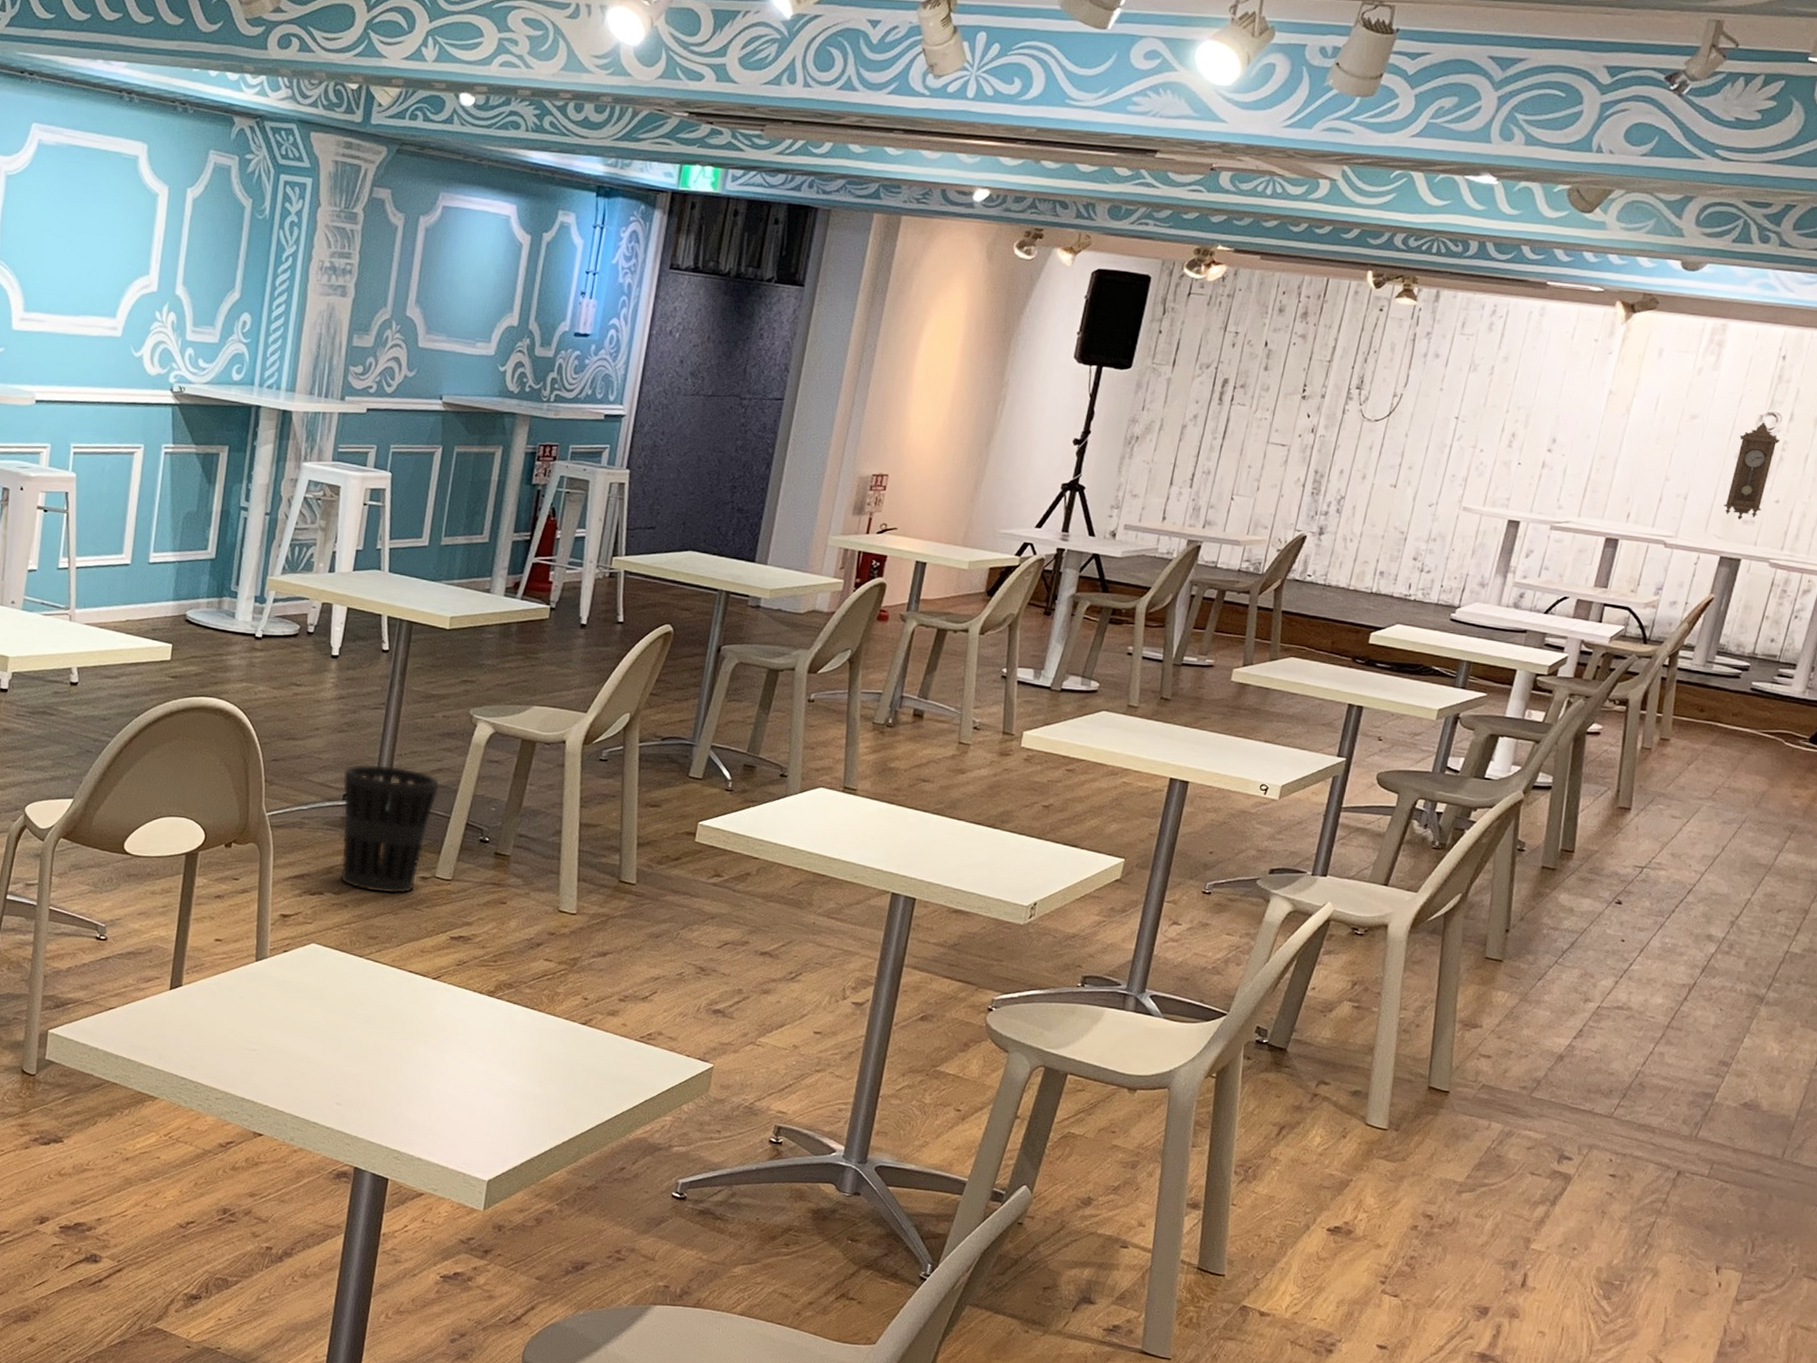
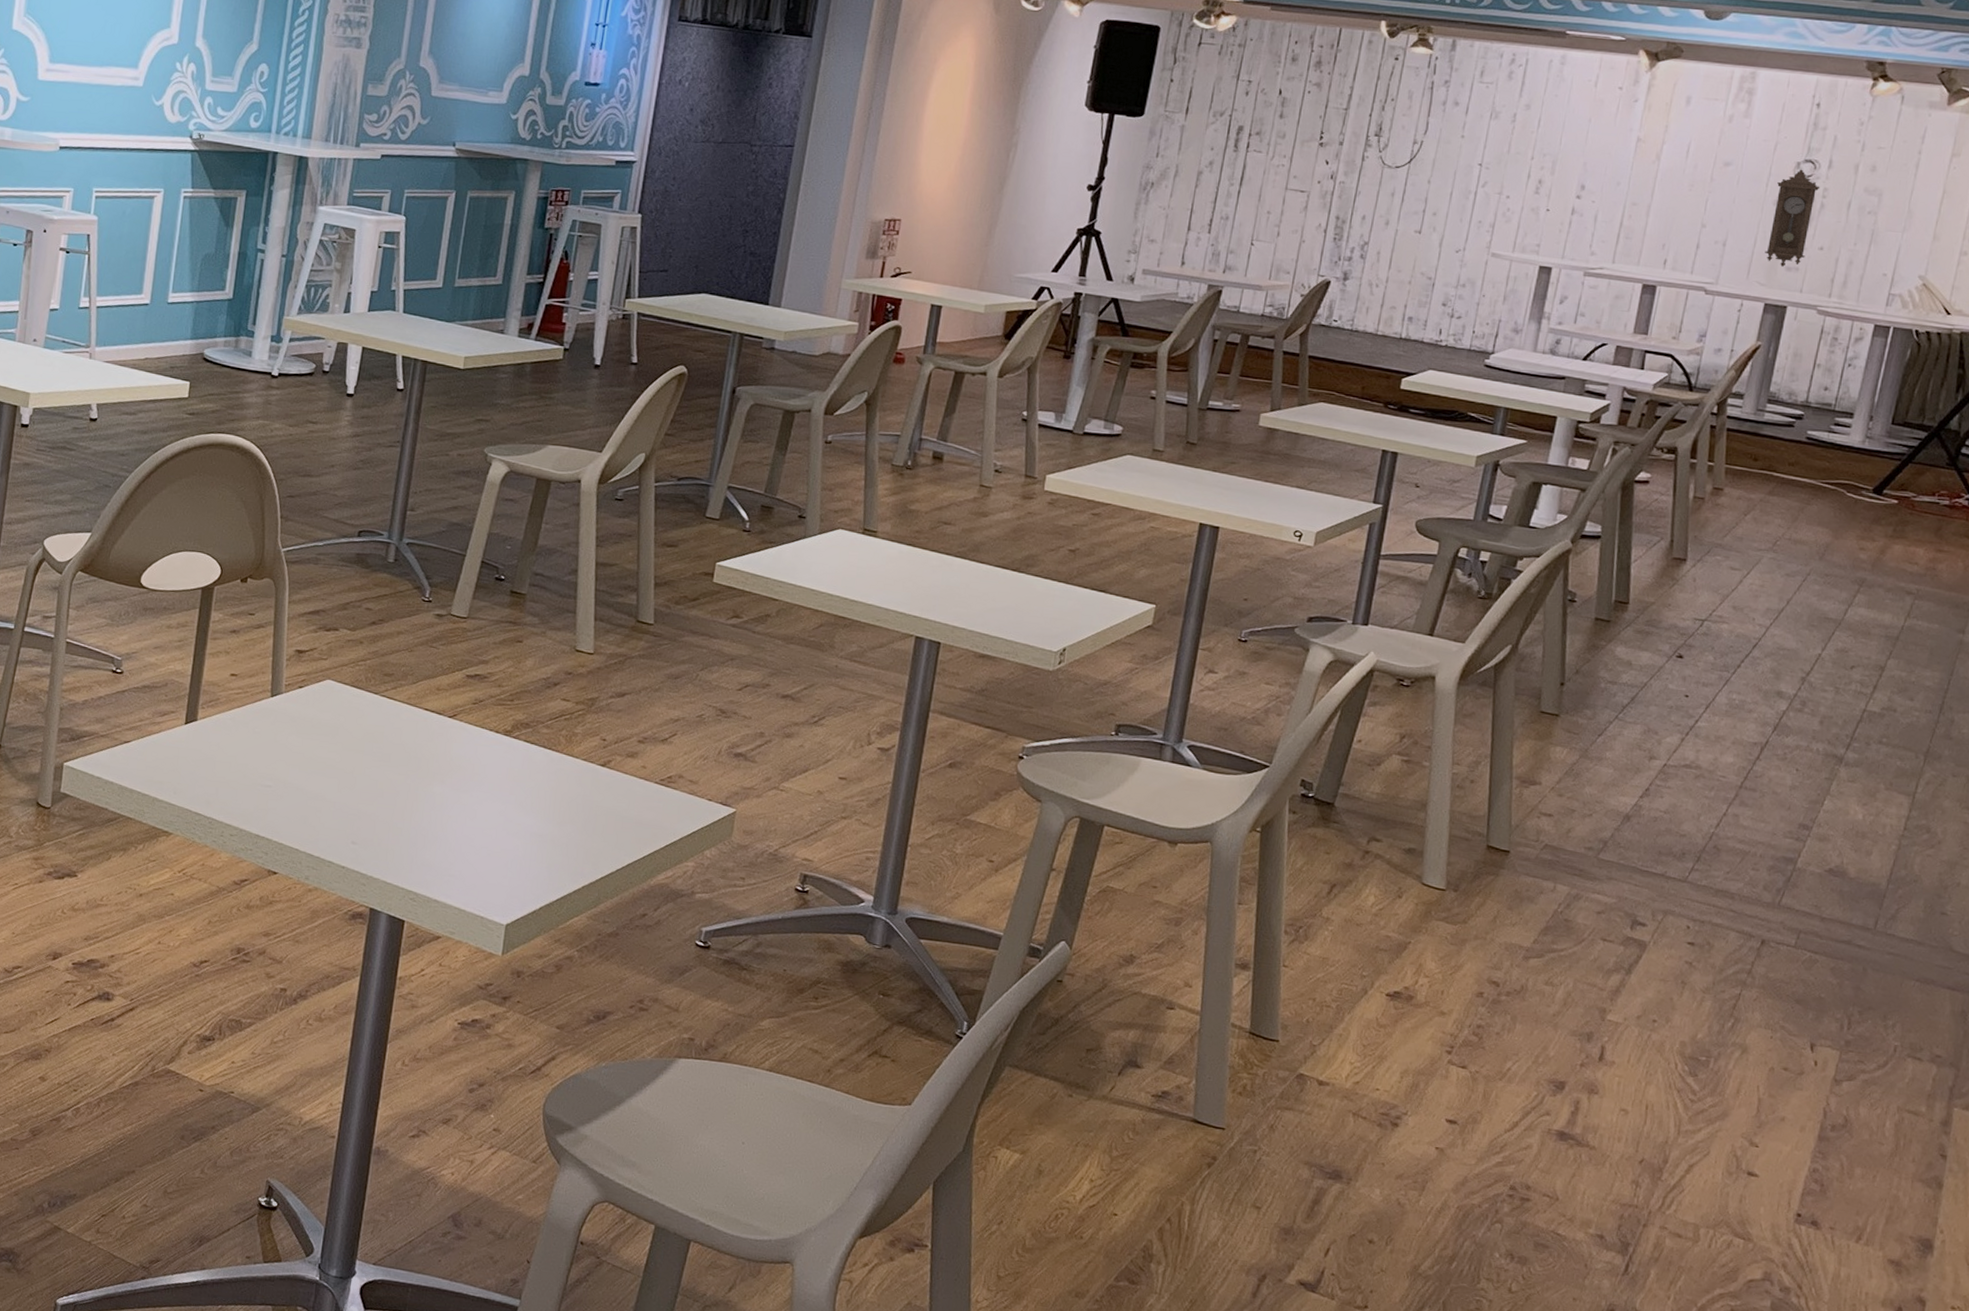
wastebasket: present [340,763,439,894] -> none [355,500,454,632]

